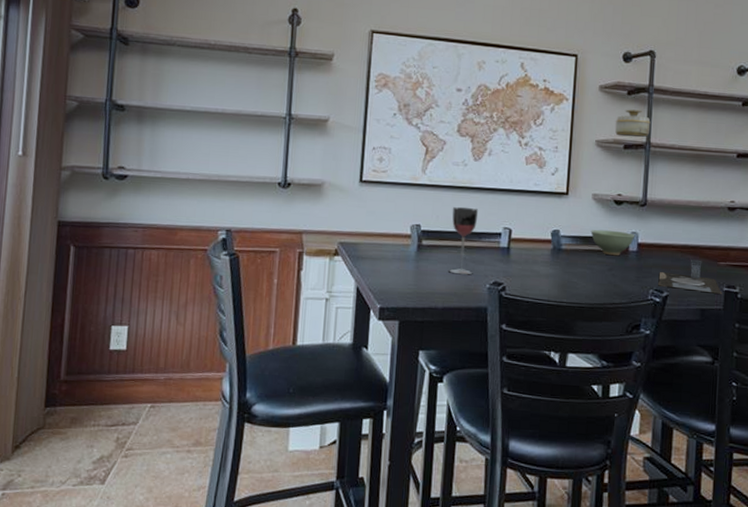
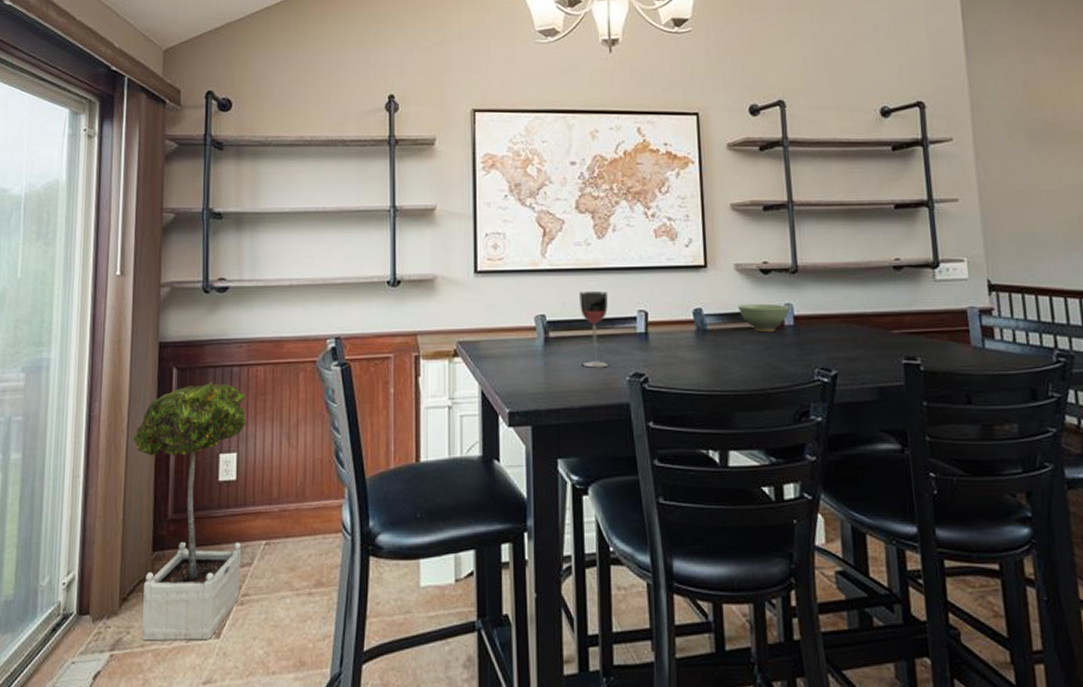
potted tree: none [29,261,139,486] -> present [132,382,247,641]
decorative jar: present [614,109,651,138] -> none [749,166,791,197]
place setting: present [658,259,722,294] -> none [823,329,902,368]

